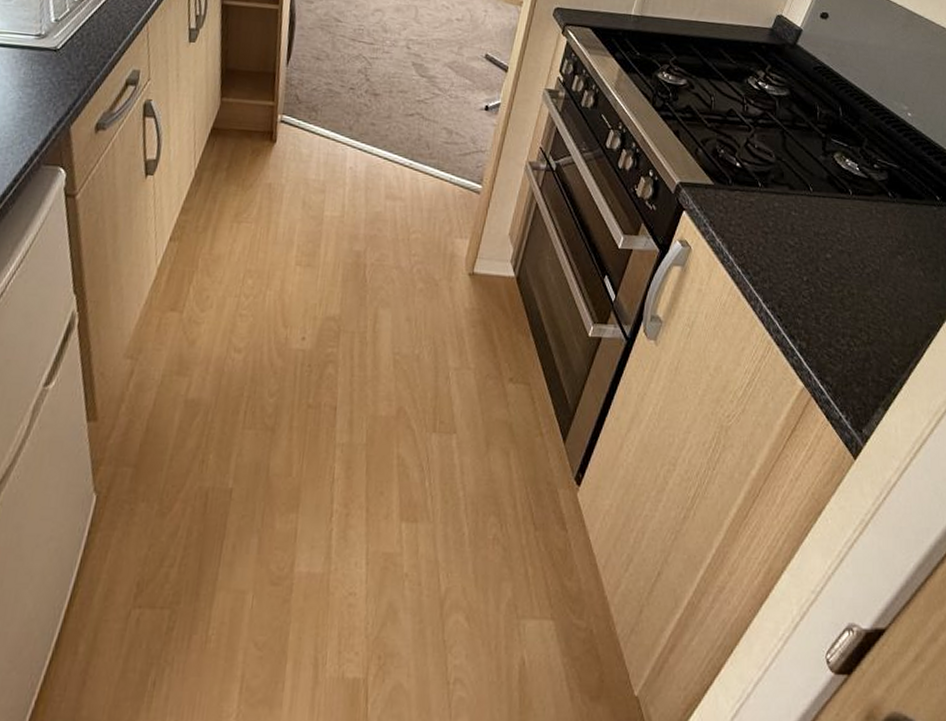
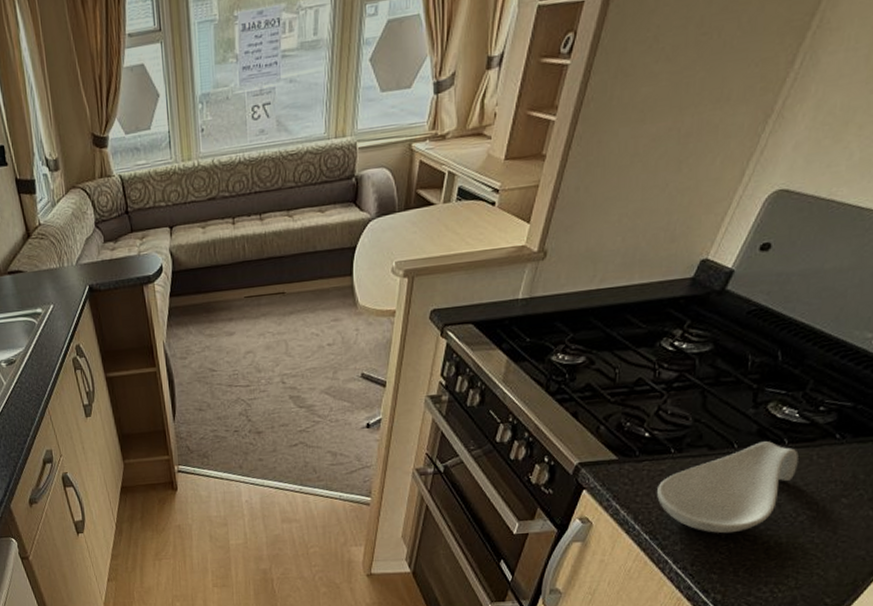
spoon rest: none [748,189,861,277] -> present [657,441,799,534]

